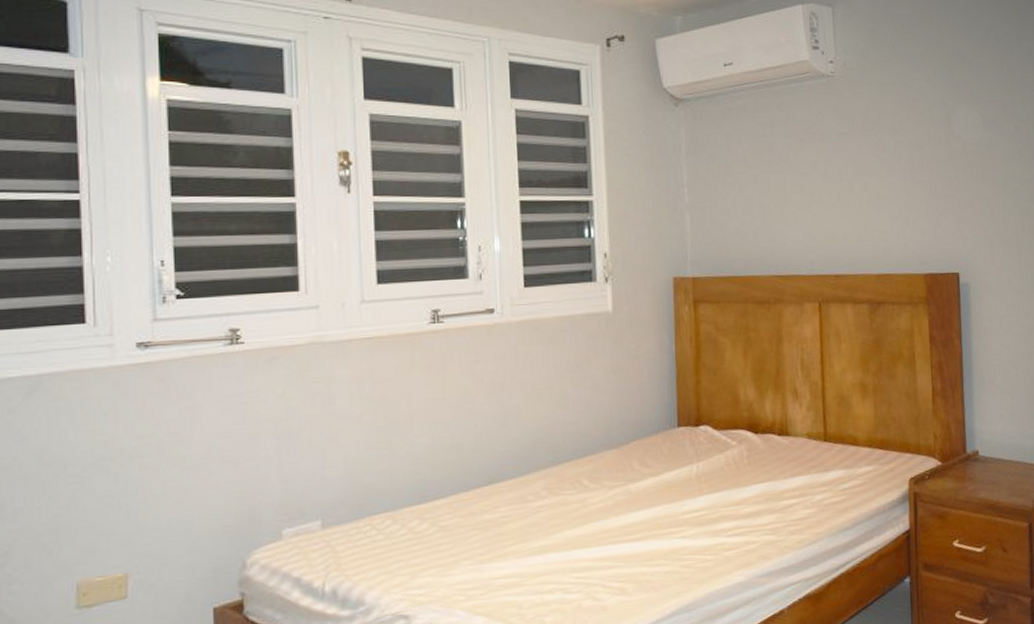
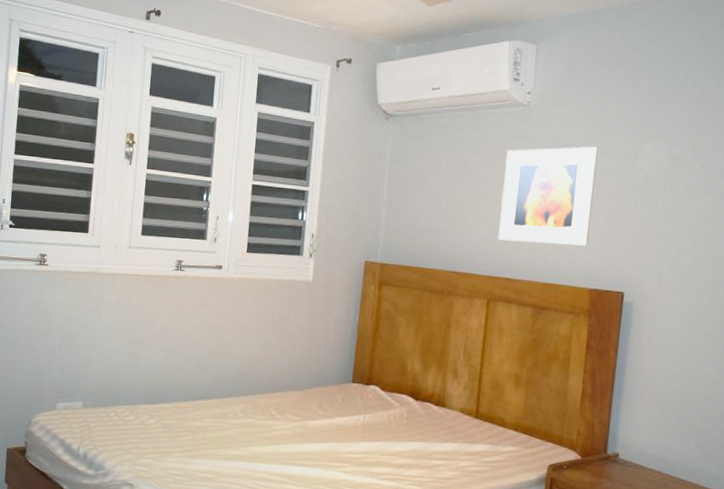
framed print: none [816,116,916,232] -> present [498,146,599,246]

